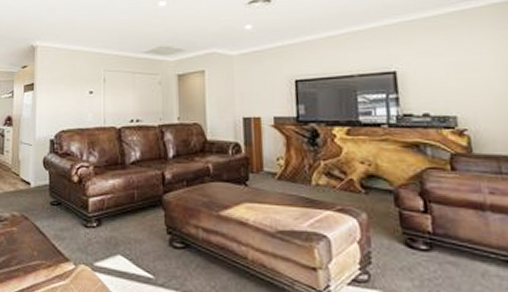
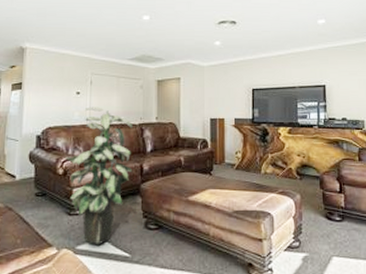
indoor plant: none [80,107,154,263] -> present [65,107,133,246]

